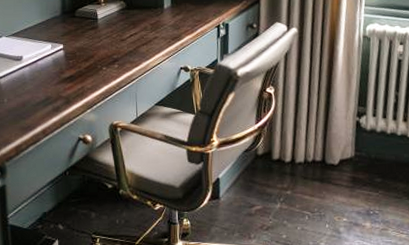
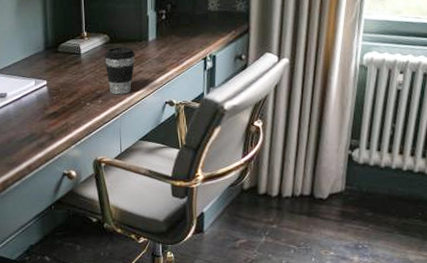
coffee cup: none [120,13,151,60] -> present [104,46,135,95]

